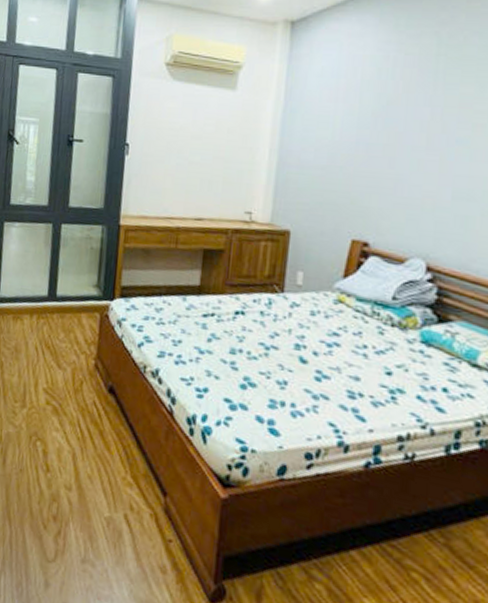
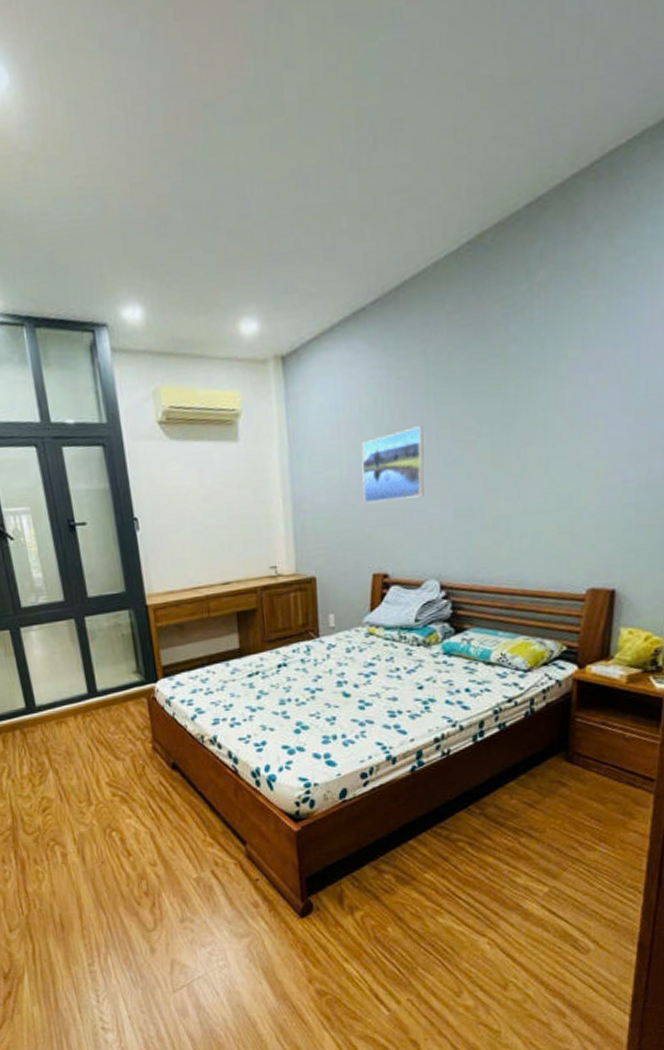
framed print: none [353,102,427,171] -> present [361,426,425,504]

